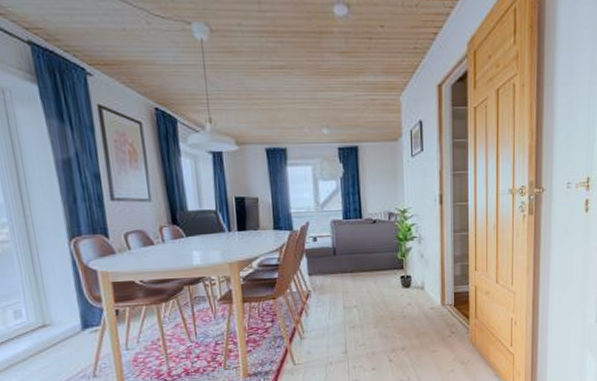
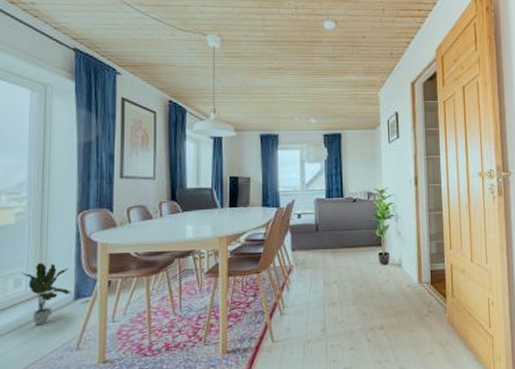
potted plant: none [18,293,78,355] -> present [20,263,71,325]

